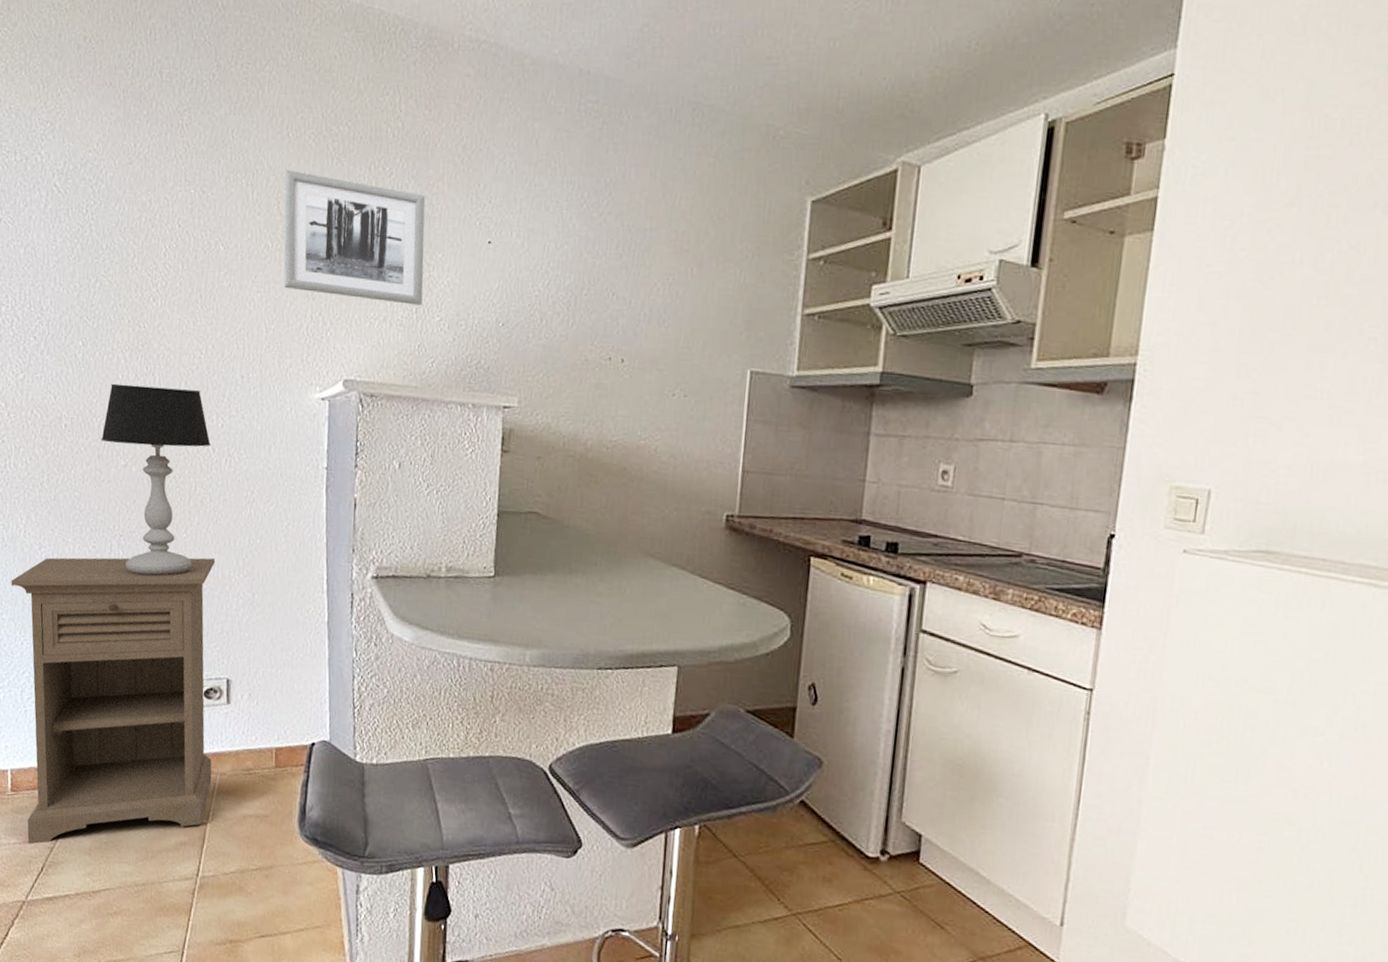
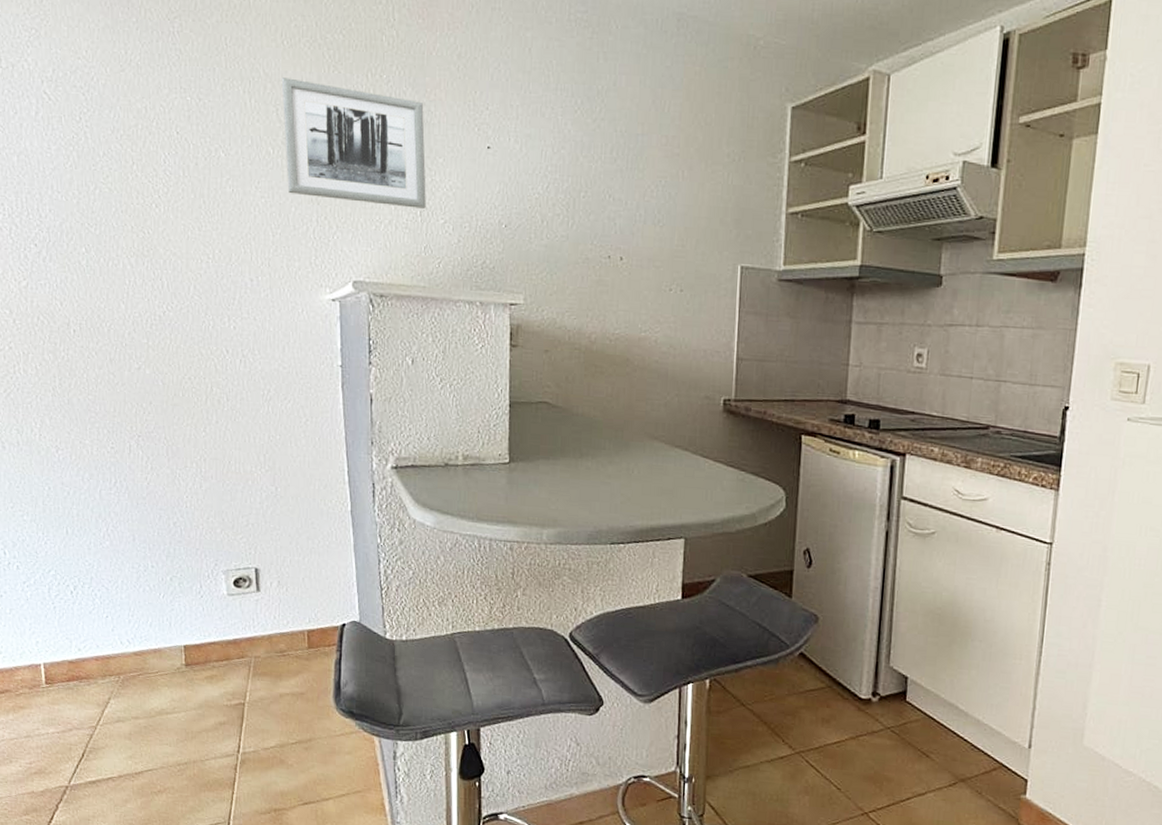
nightstand: present [11,557,216,845] -> none [29,454,247,733]
table lamp: present [101,383,211,576] -> none [112,288,224,474]

